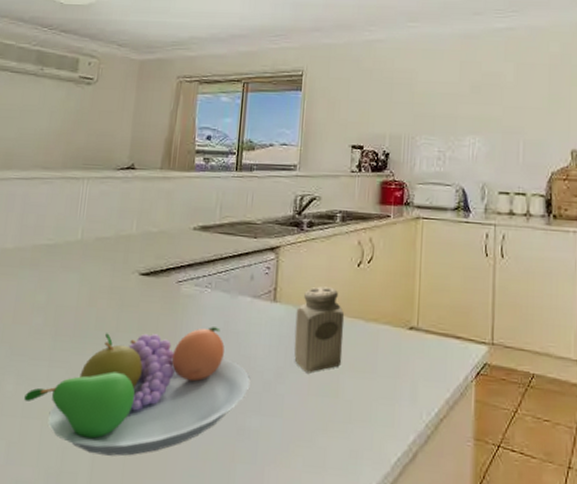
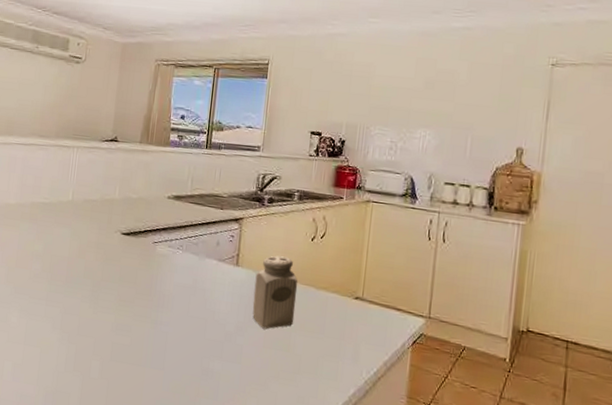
fruit bowl: present [24,327,250,456] -> none [26,281,214,384]

